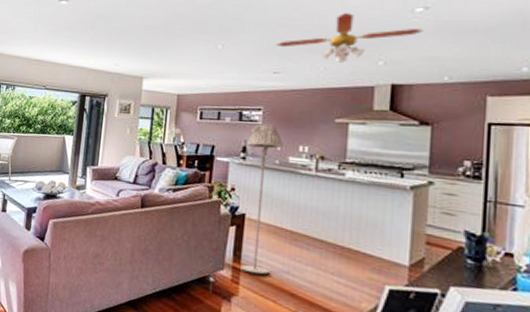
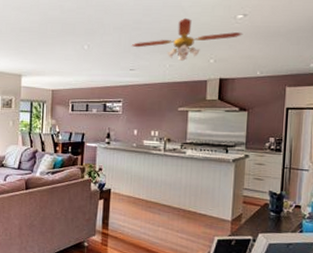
floor lamp: present [240,124,284,275] -> none [108,114,140,237]

